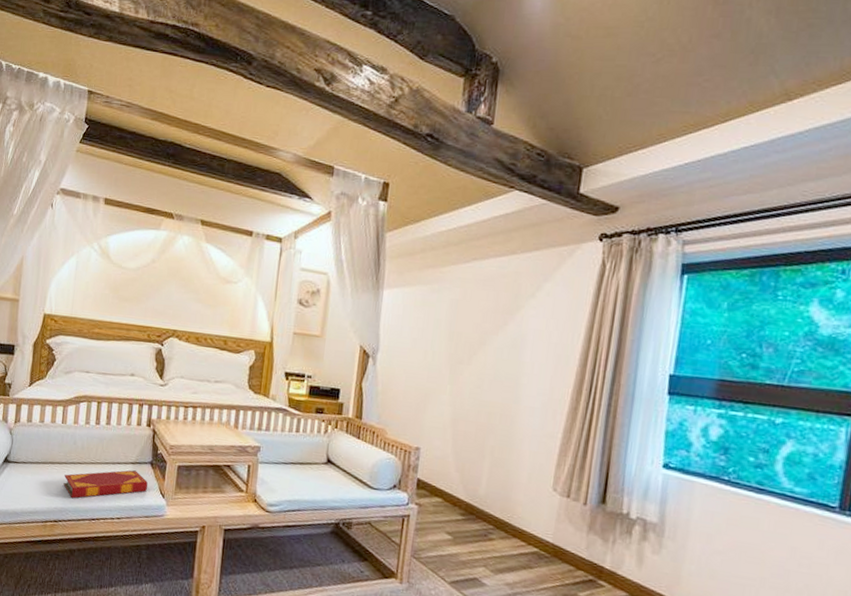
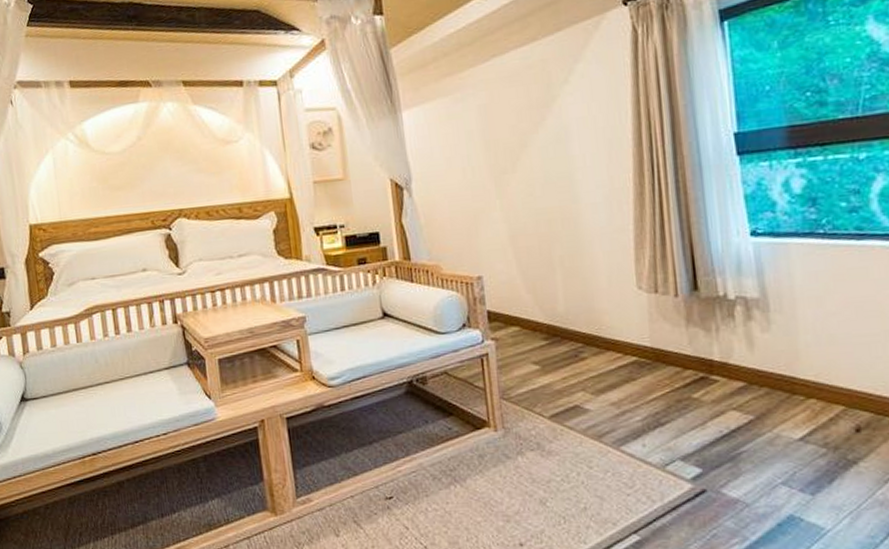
hardback book: present [63,470,148,499] -> none [93,376,190,424]

